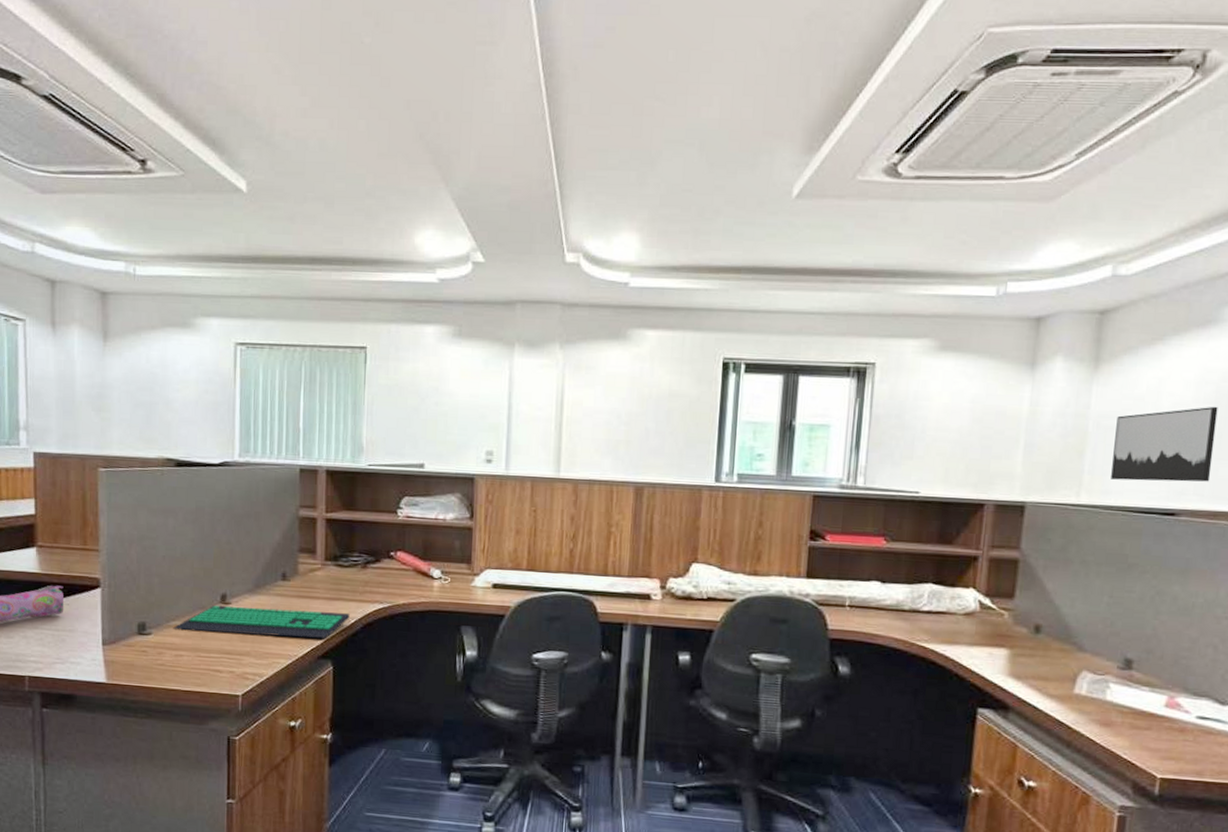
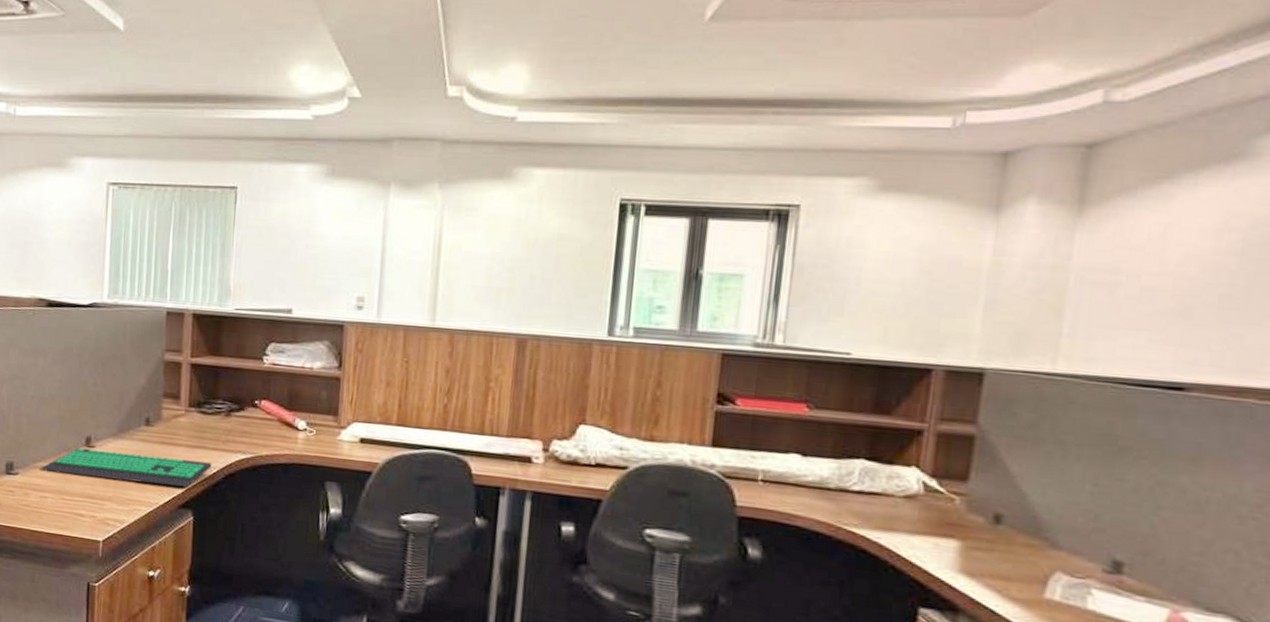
wall art: present [1111,406,1218,482] -> none [1098,258,1246,351]

